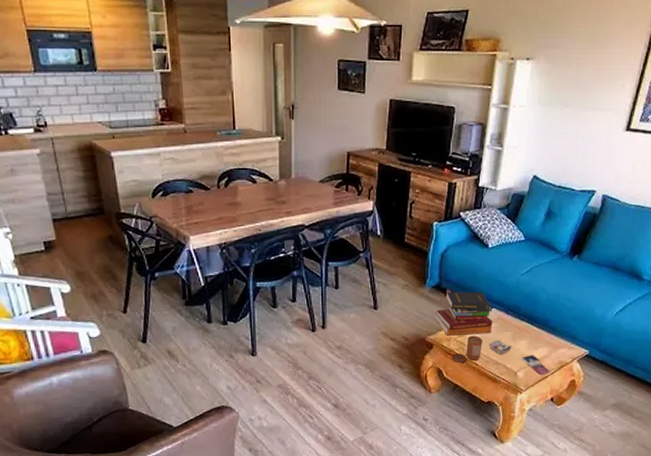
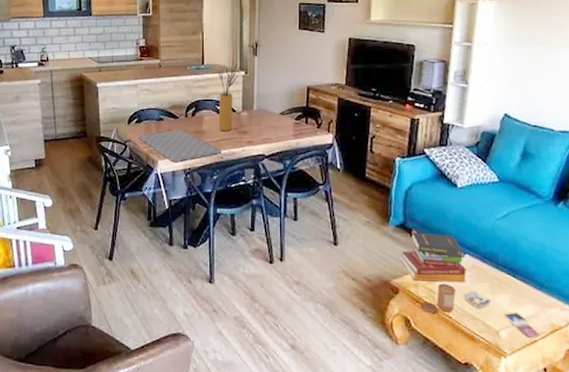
placemat: none [166,202,259,238] -> present [139,130,222,163]
vase: none [251,122,277,203] -> present [218,59,241,132]

